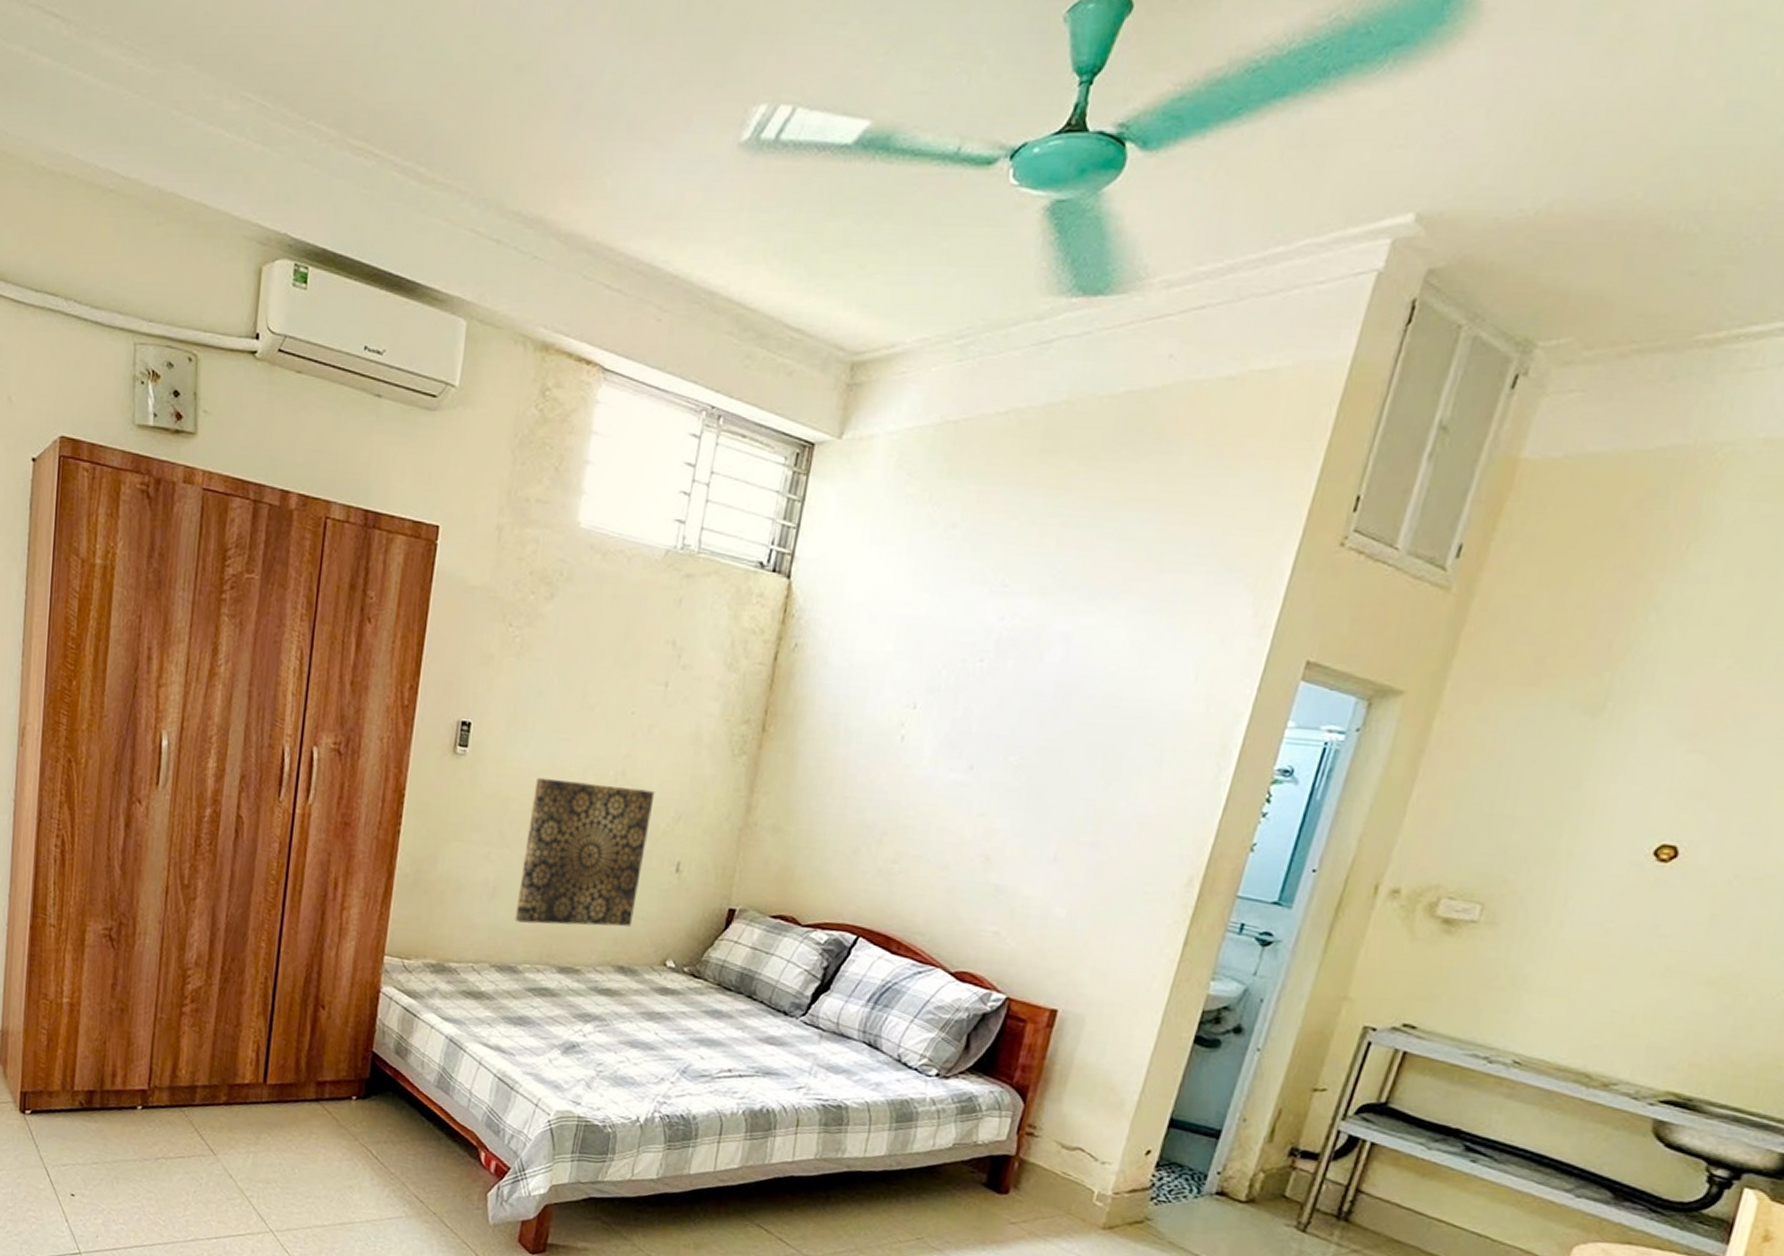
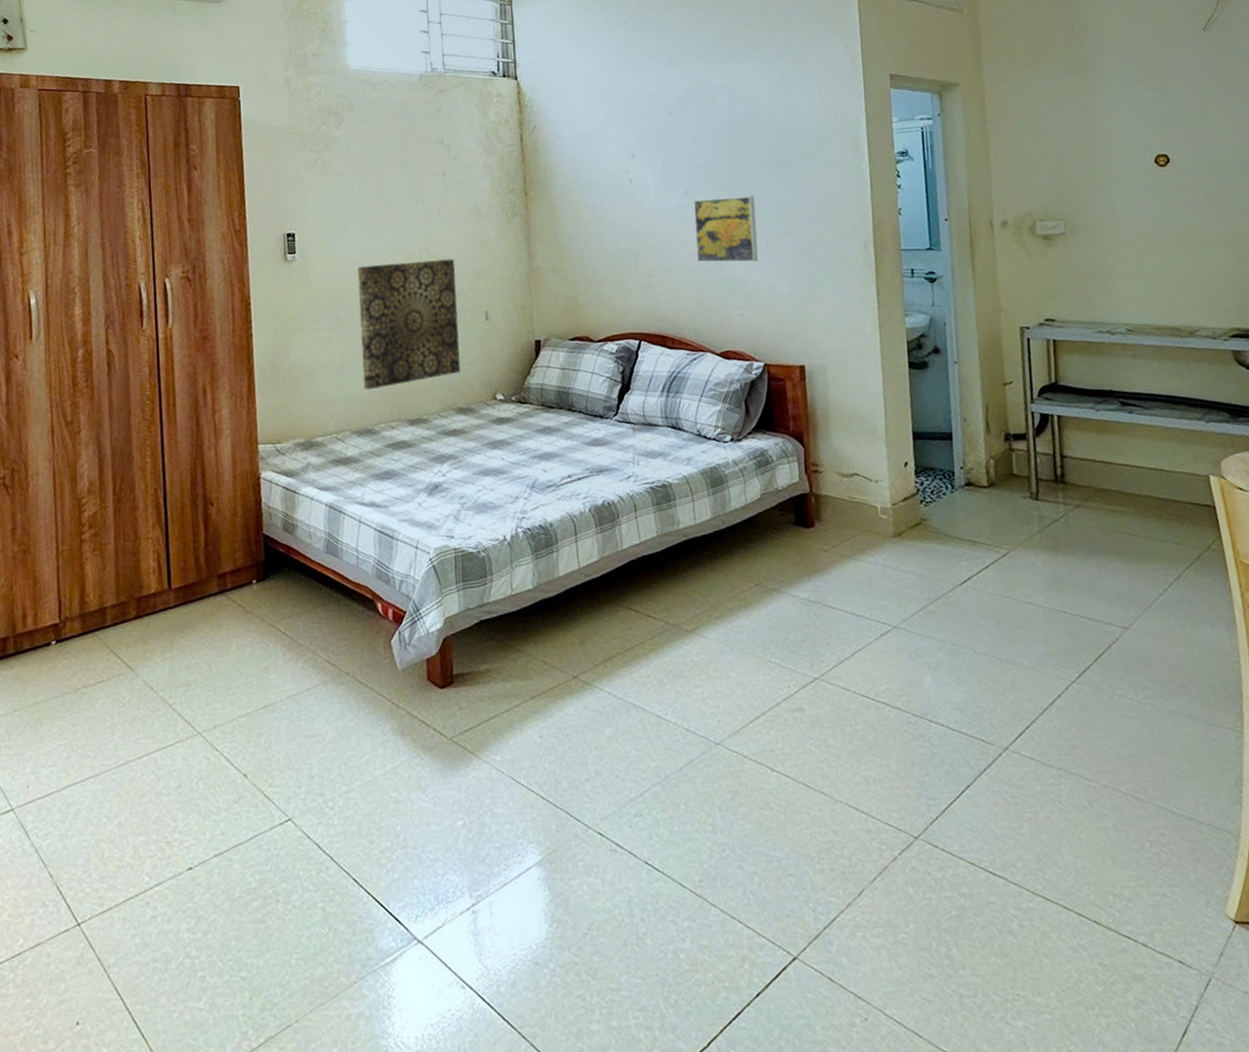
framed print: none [958,778,1060,872] -> present [693,195,759,263]

